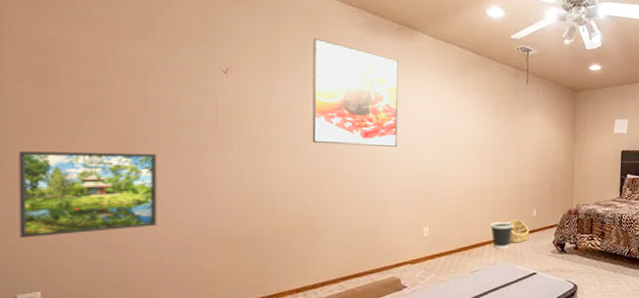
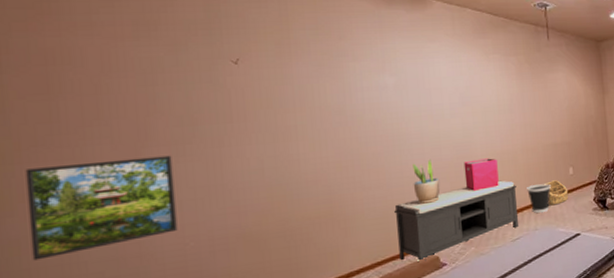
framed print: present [312,38,399,147] -> none [324,17,422,125]
bench: none [363,214,481,282] -> present [394,180,519,263]
potted plant: none [383,185,409,227] -> present [413,159,441,204]
storage bin: none [432,191,465,221] -> present [463,158,499,191]

